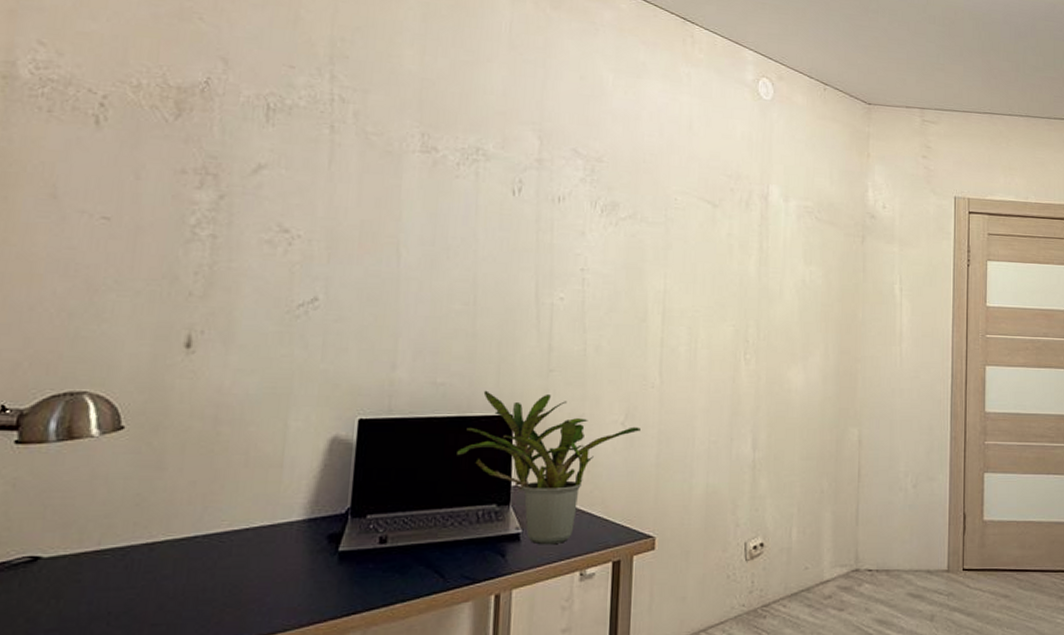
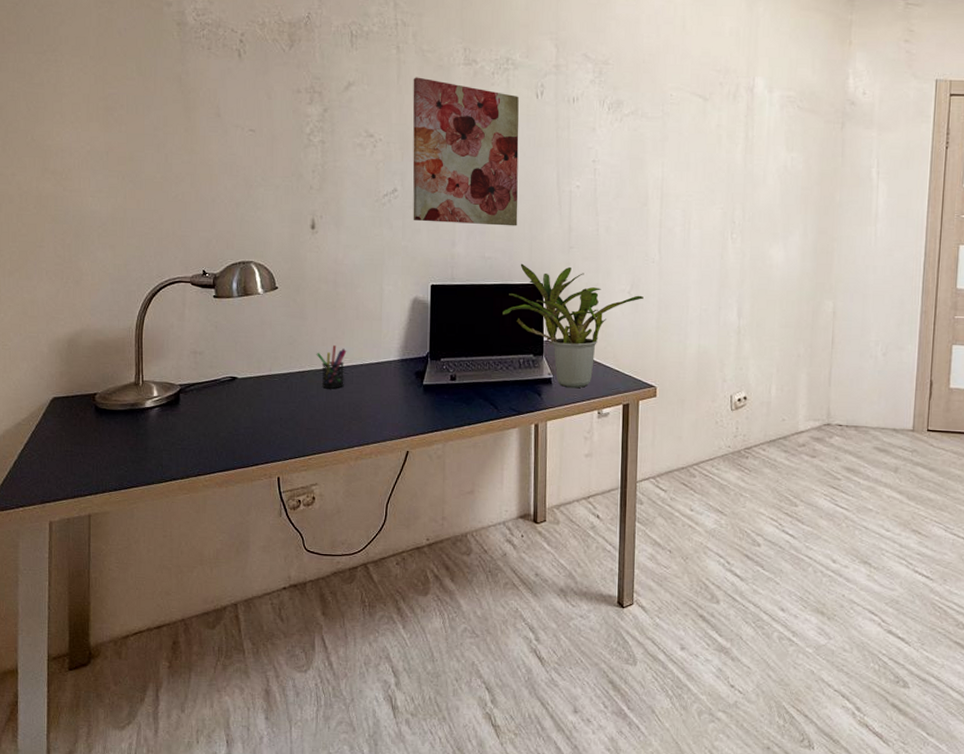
pen holder: none [176,504,226,564] -> present [316,345,347,388]
wall art: none [338,163,490,345] -> present [412,77,519,226]

